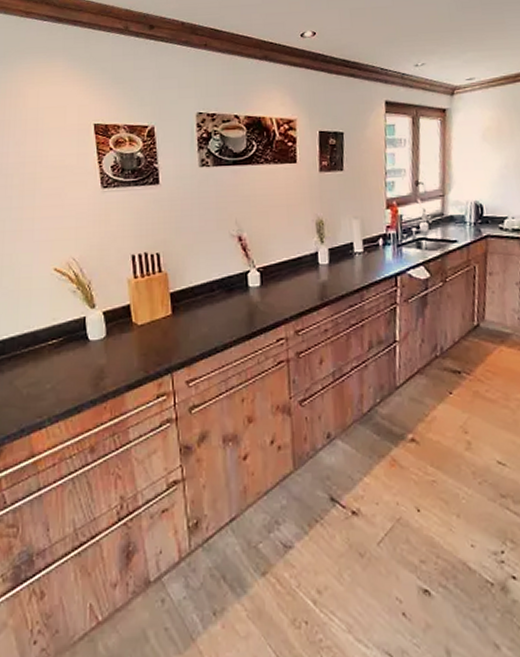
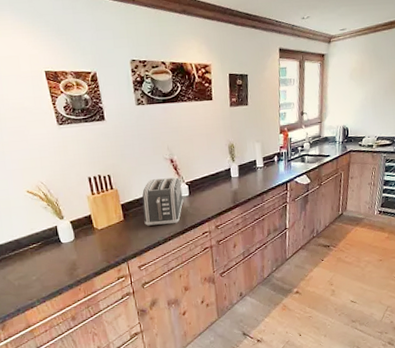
toaster: none [198,260,253,326] -> present [142,177,184,227]

